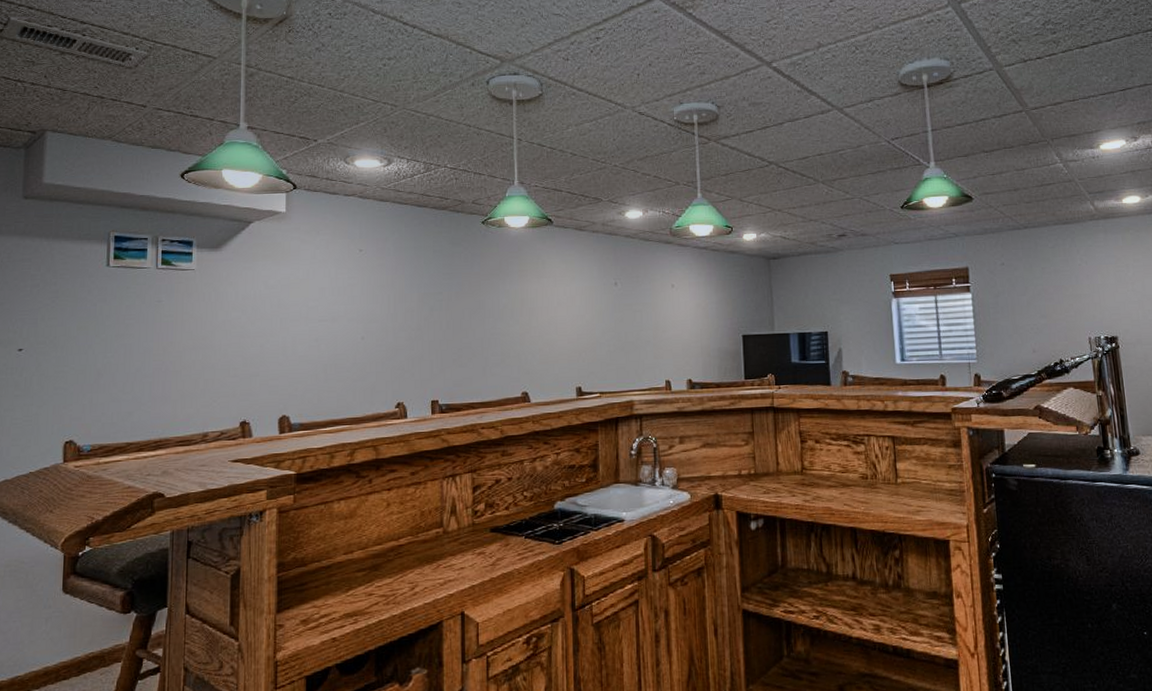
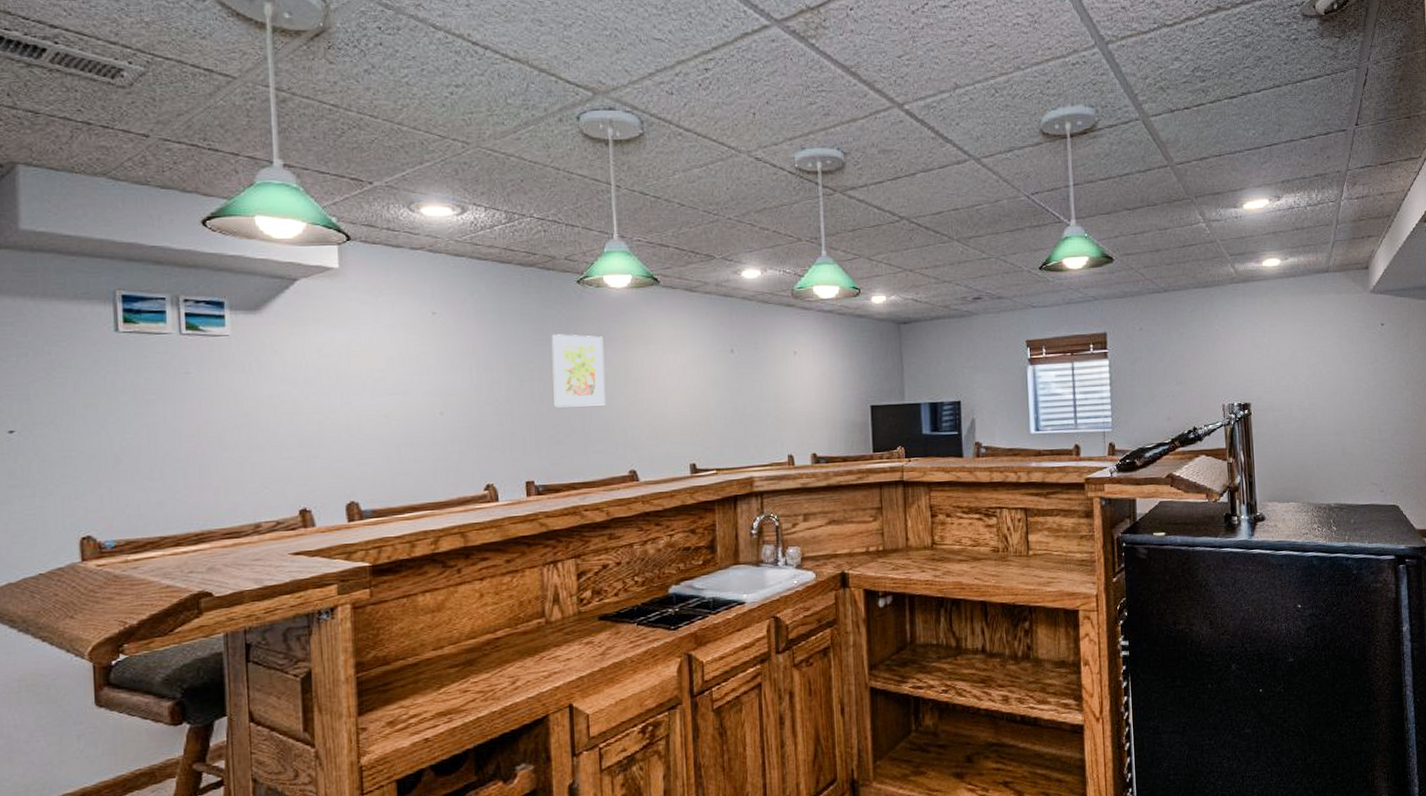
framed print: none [458,268,503,334] -> present [551,334,605,408]

